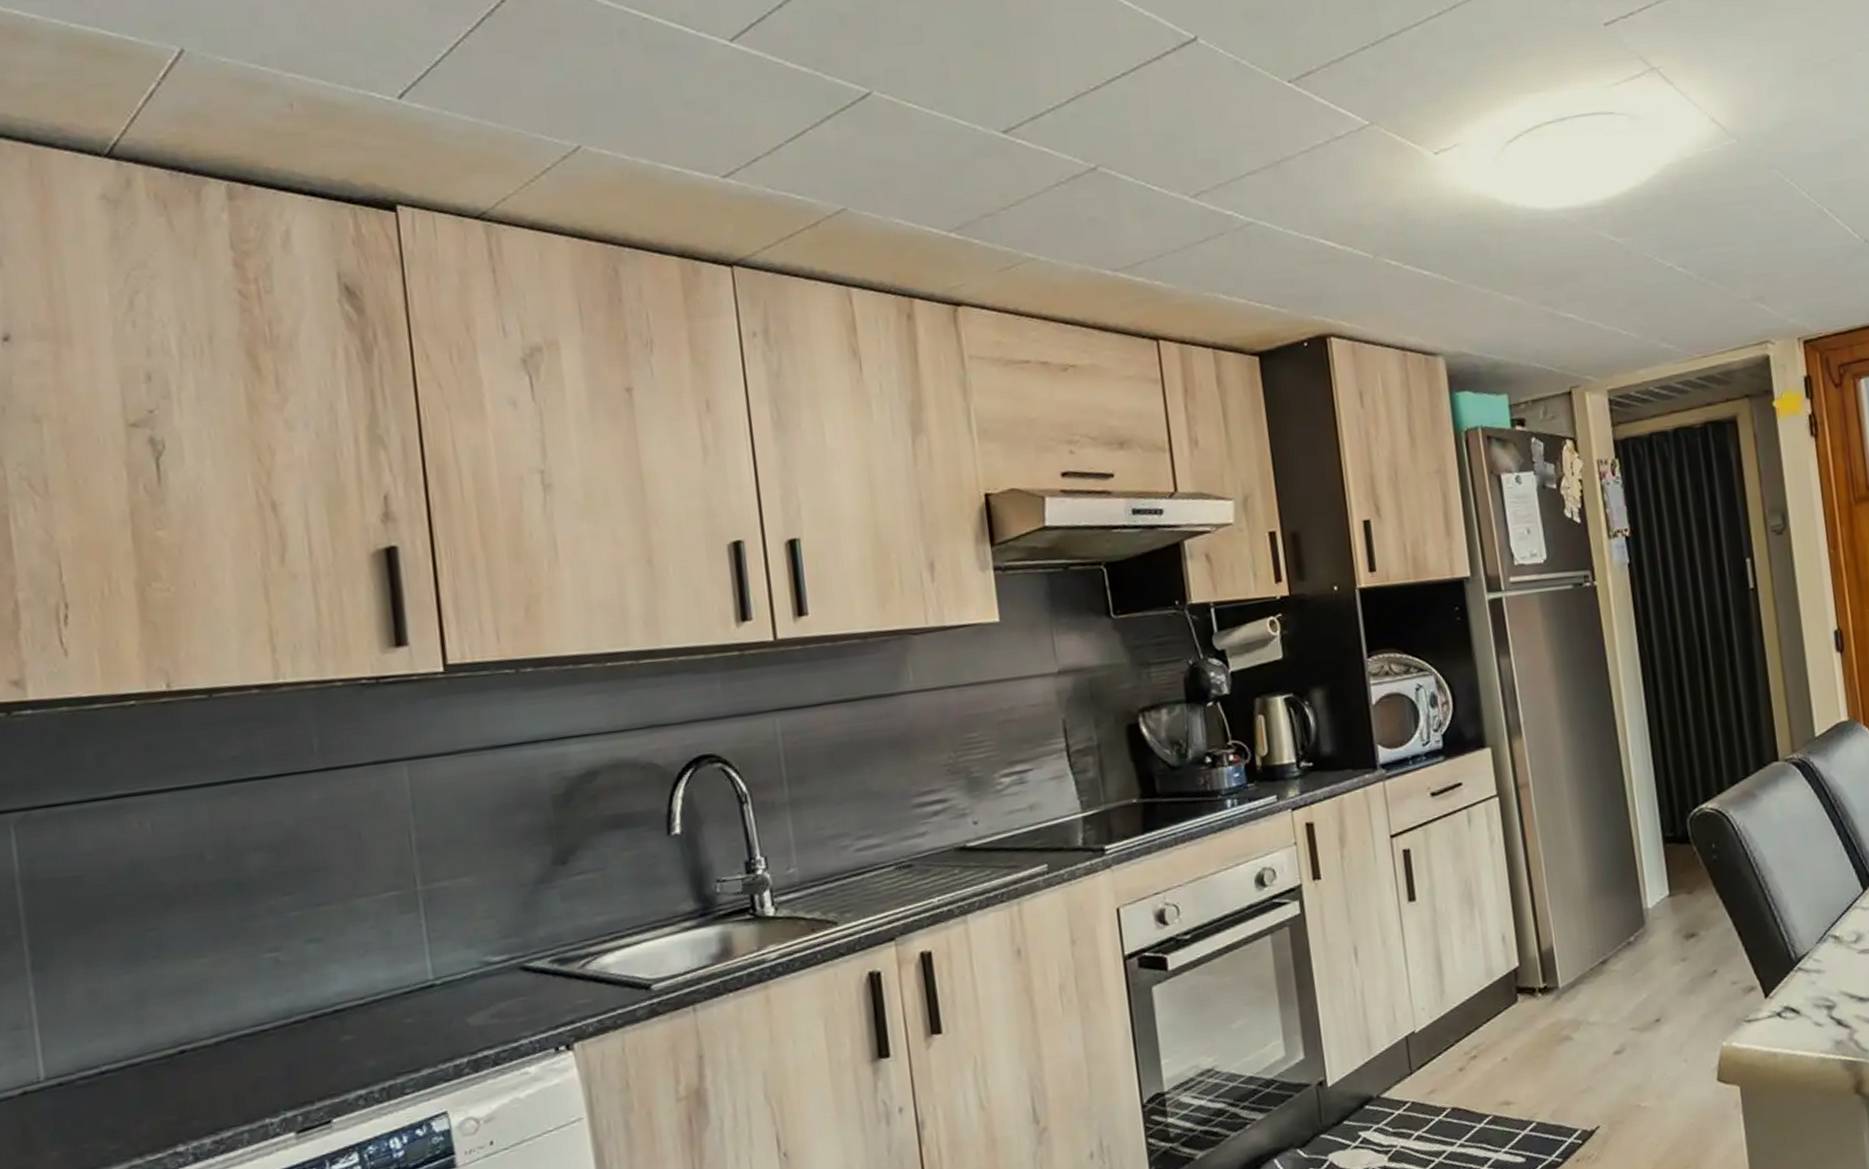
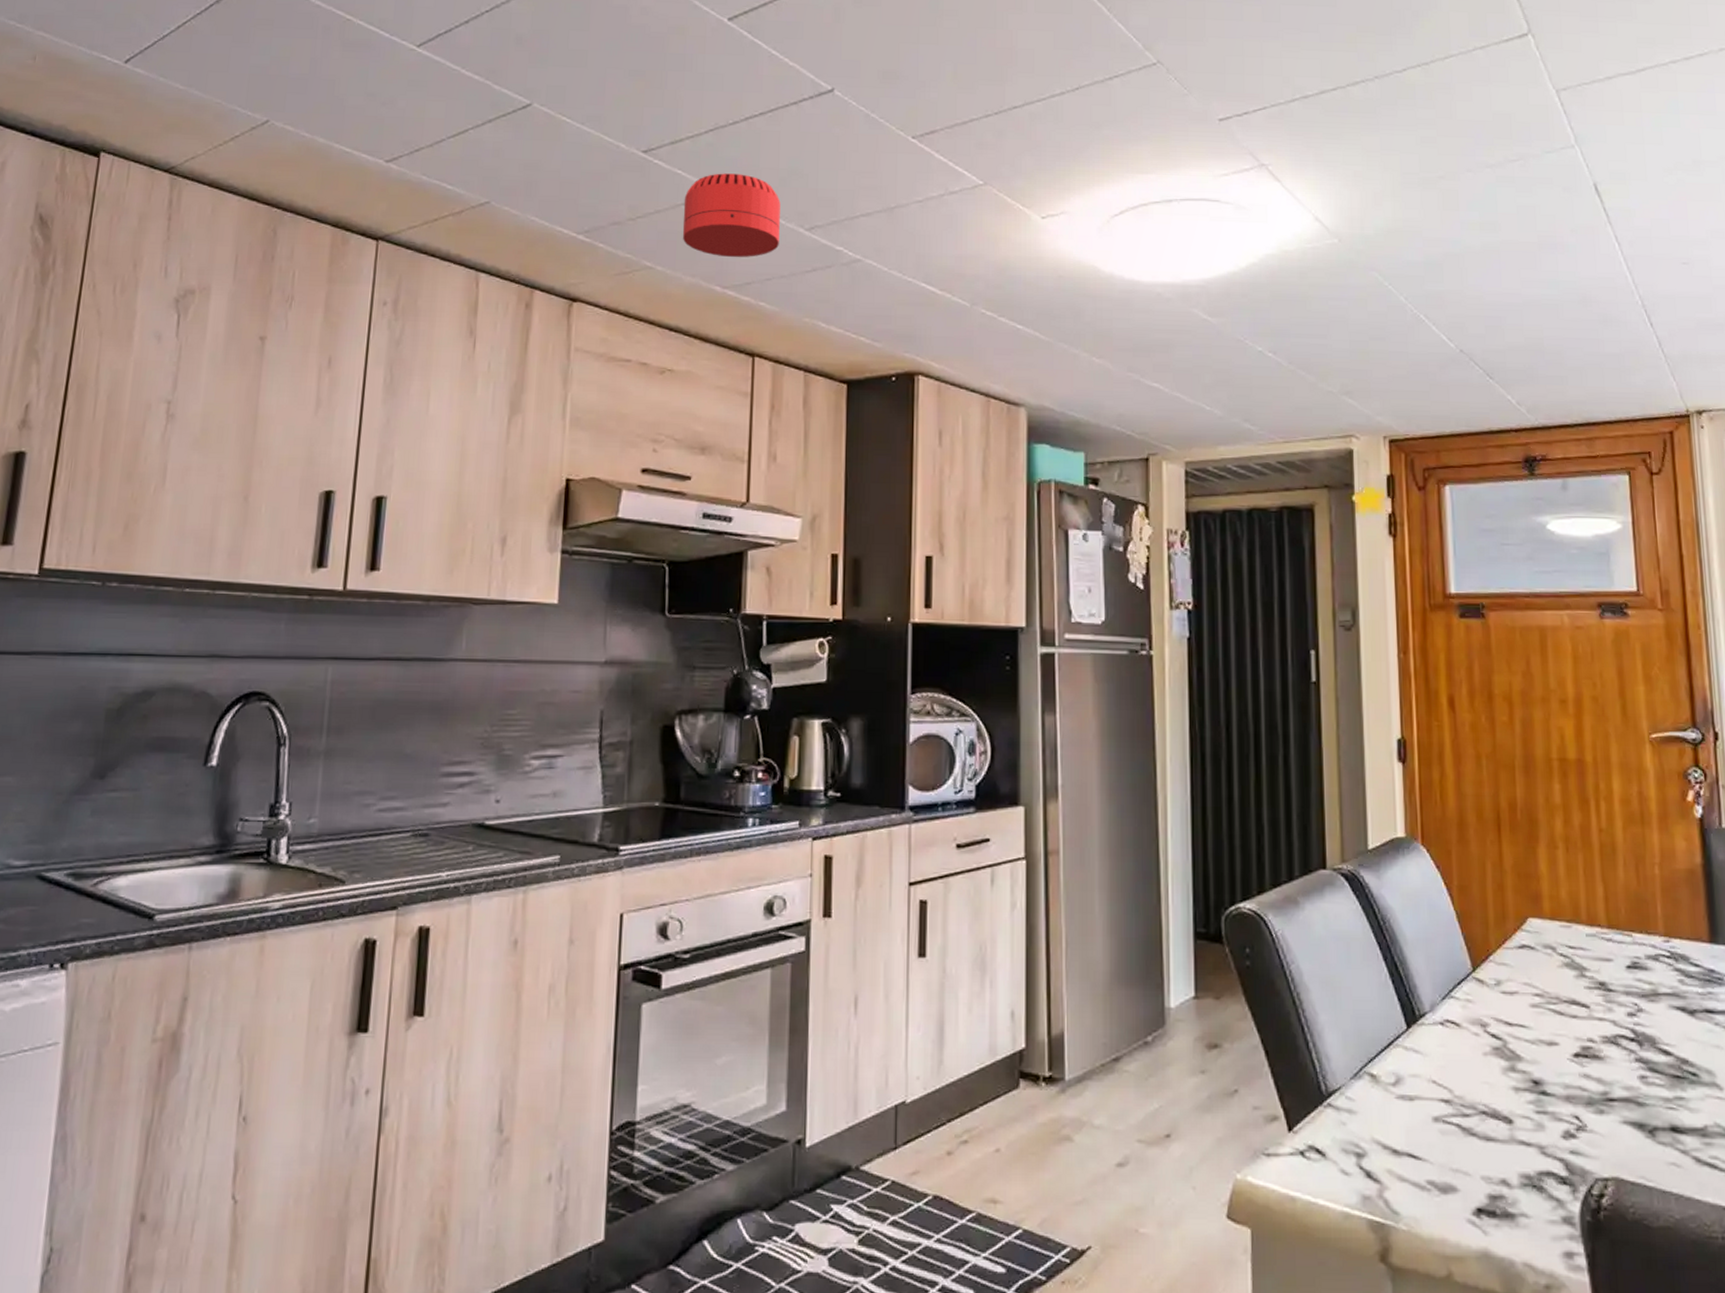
smoke detector: none [1056,144,1166,238] -> present [682,173,781,258]

